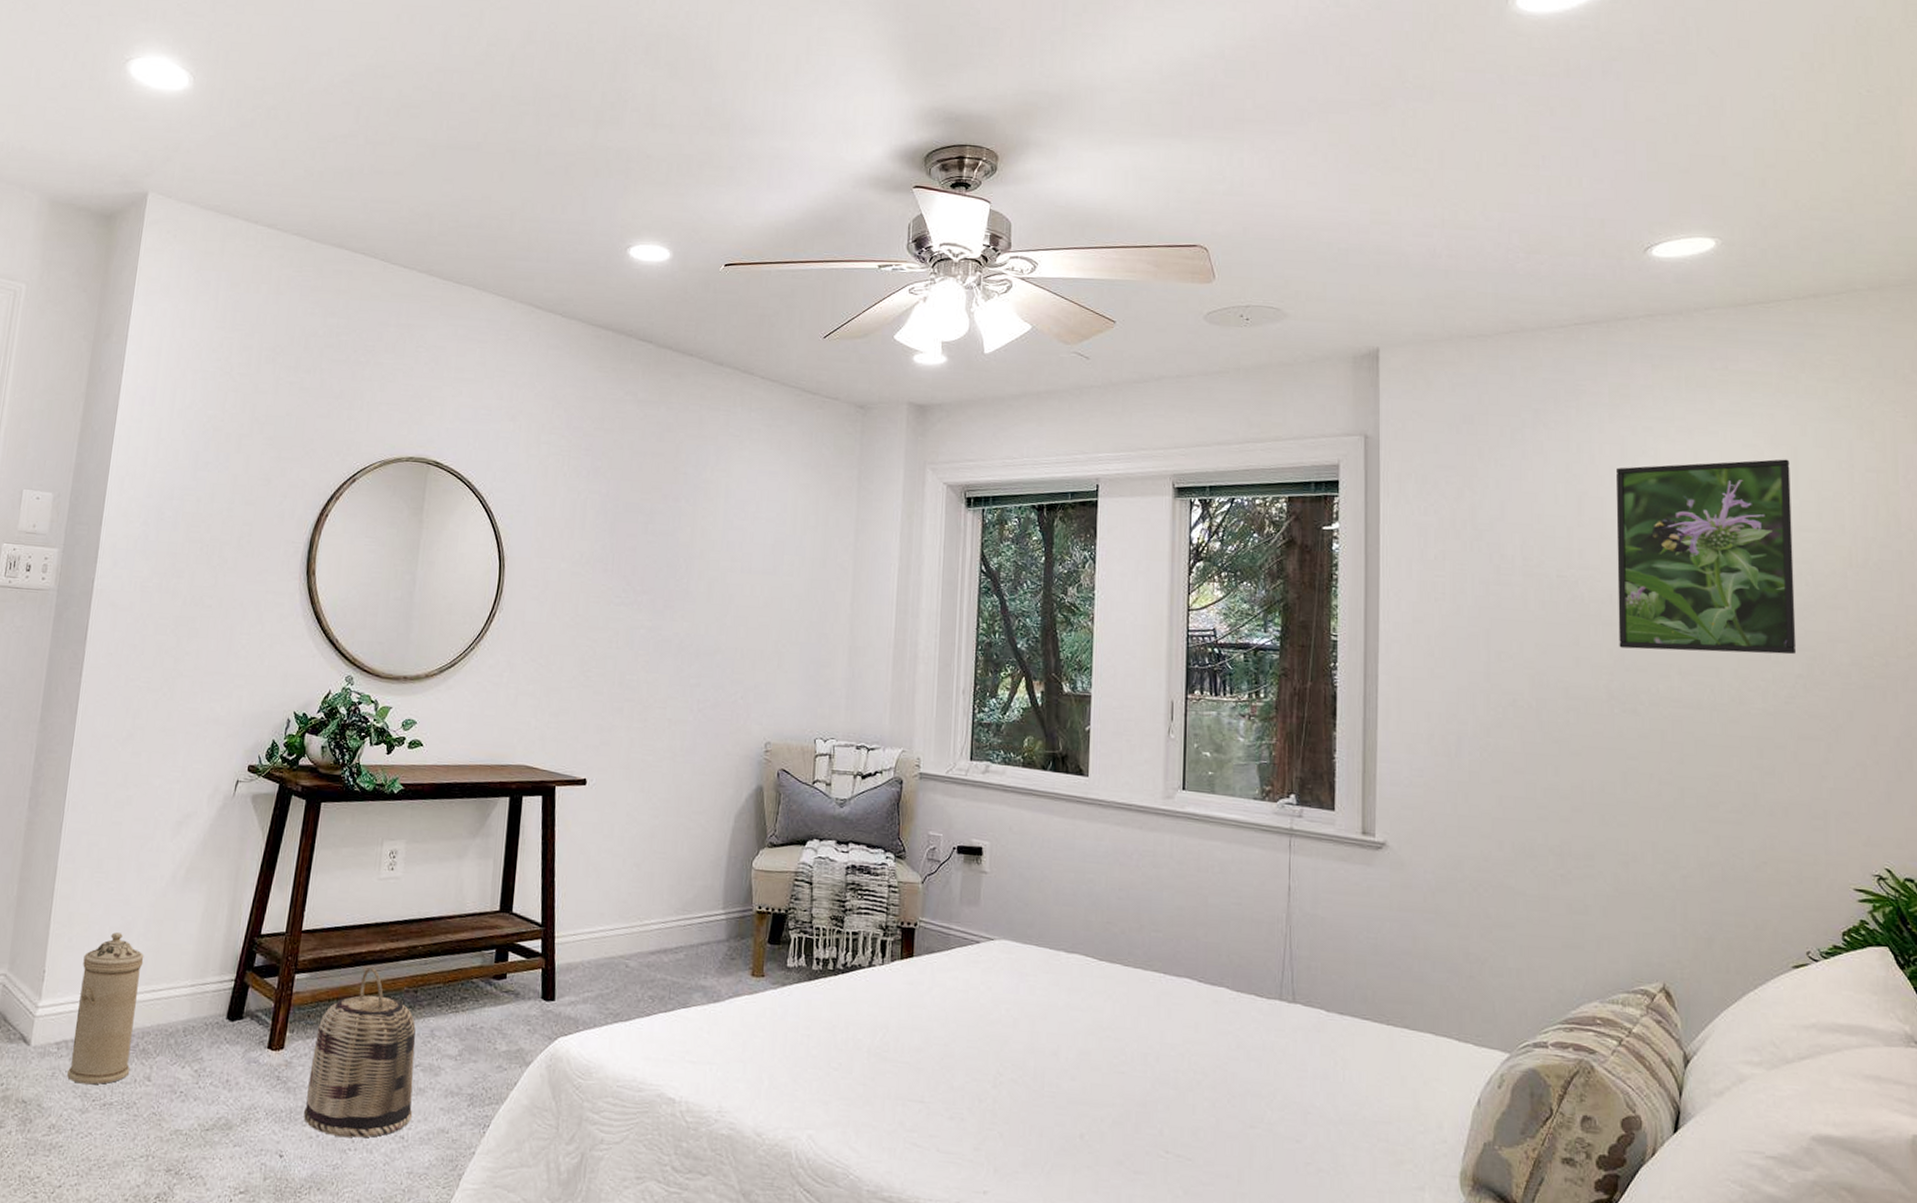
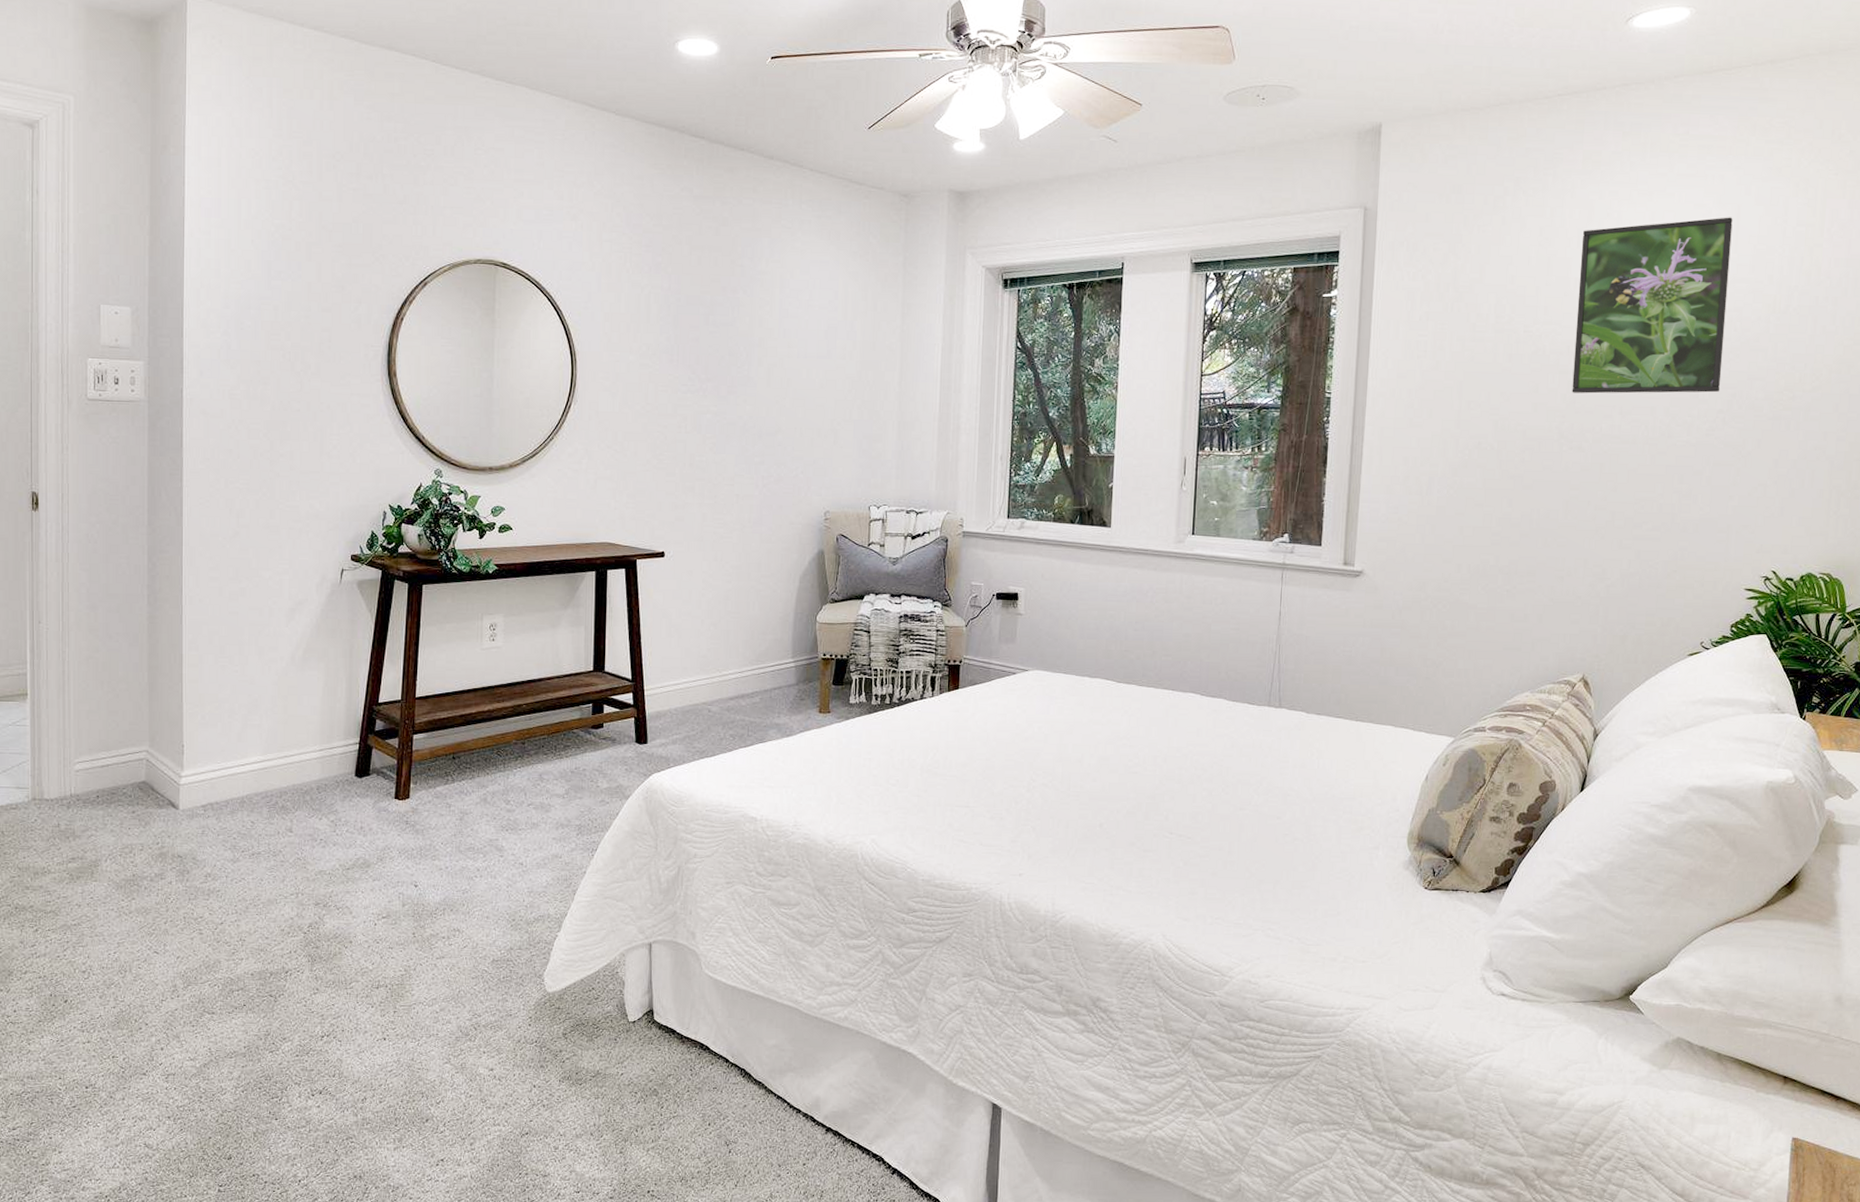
water filter: present [67,932,144,1085] -> none [216,709,274,839]
basket: present [304,967,416,1138] -> none [433,725,529,867]

